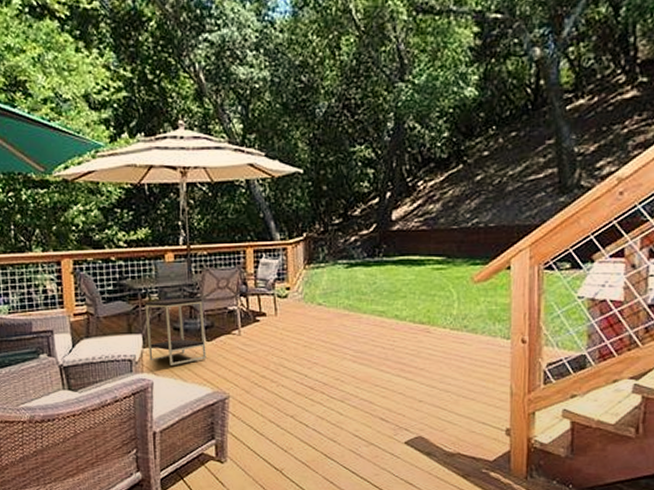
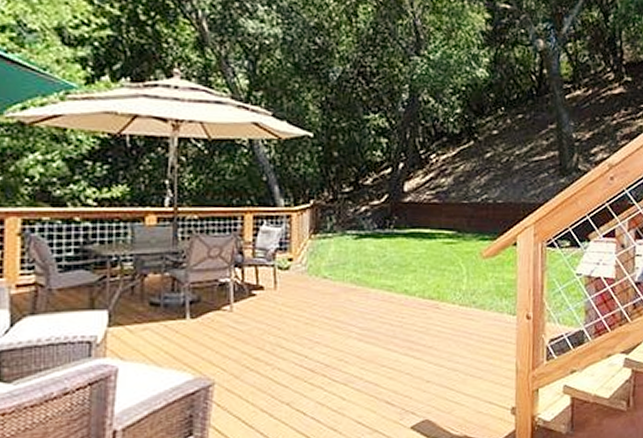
side table: present [144,298,207,365] -> none [114,268,190,348]

